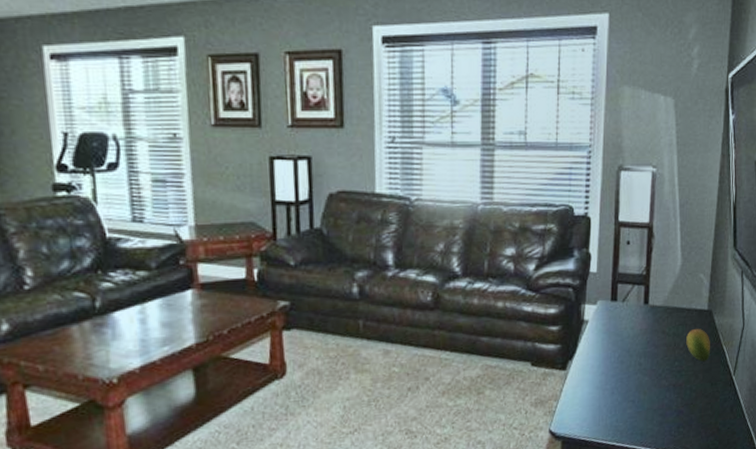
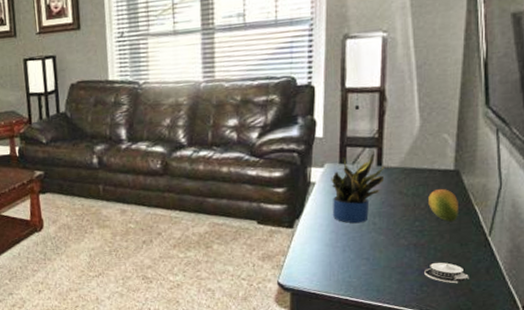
potted plant: none [603,288,650,364] -> present [331,150,385,224]
architectural model: none [681,402,717,424] -> present [424,262,469,284]

